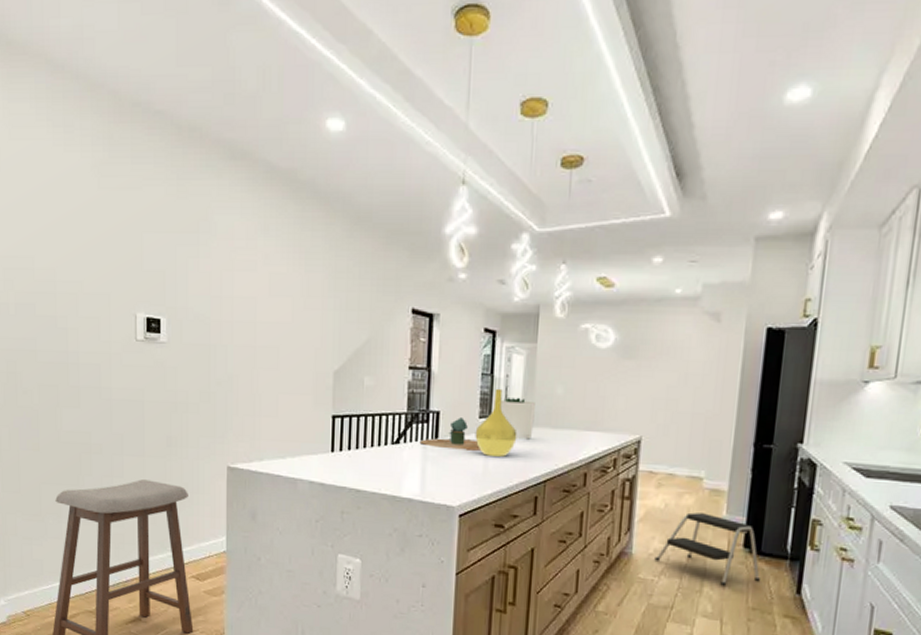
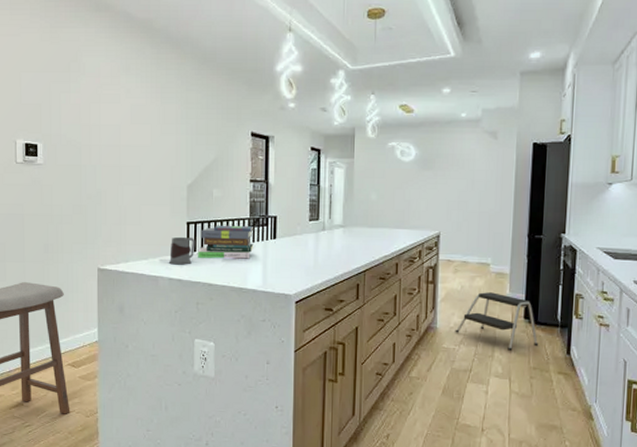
mug: none [310,432,342,467] -> present [169,236,195,265]
books: none [344,419,412,462] -> present [198,225,254,259]
decorative tray: present [419,418,481,451] -> none [261,221,311,248]
vase: present [475,388,517,457] -> none [306,196,341,252]
planter: present [494,396,535,441] -> none [321,202,354,238]

